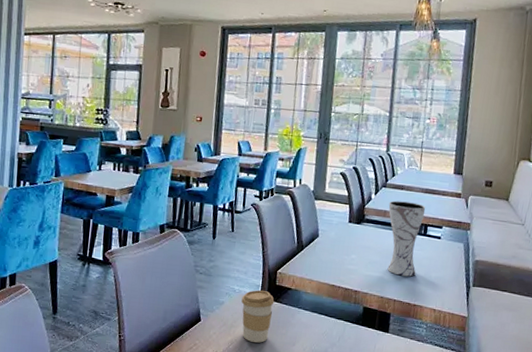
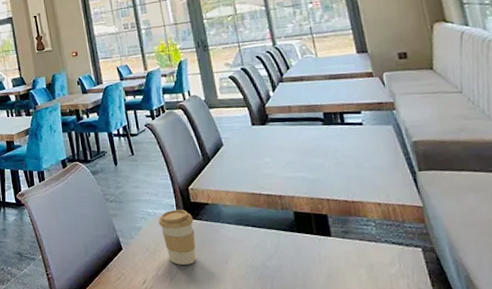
vase: present [387,200,426,277] -> none [291,91,345,172]

